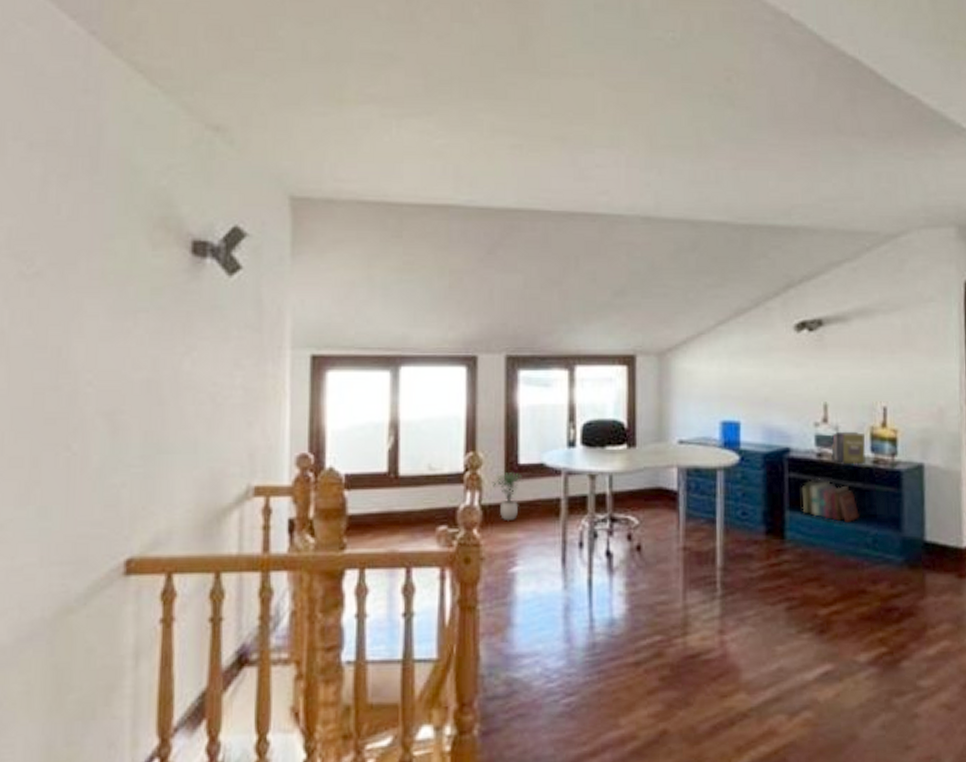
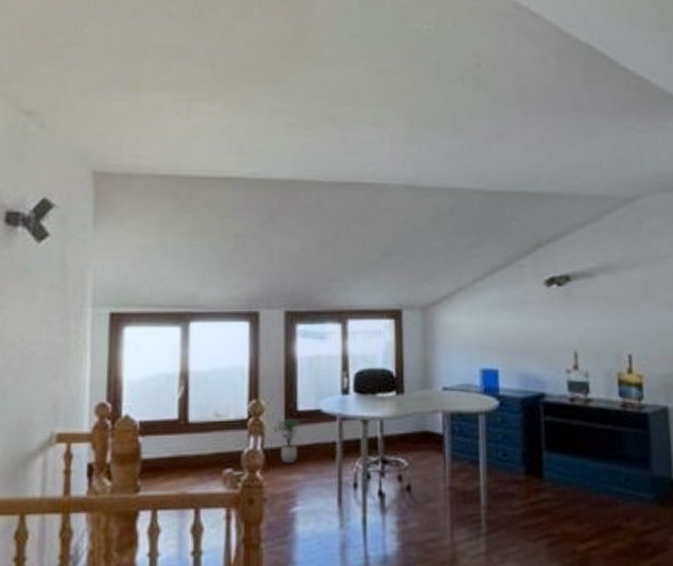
books: present [801,478,859,522] -> none [556,421,611,462]
books: present [831,431,865,465] -> none [582,377,615,408]

